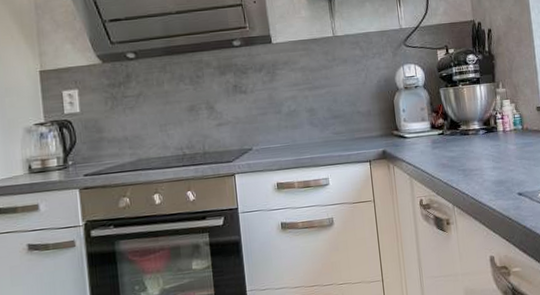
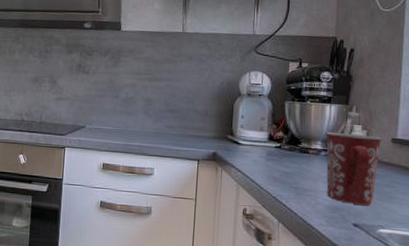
mug: none [480,108,531,175] -> present [326,131,382,205]

